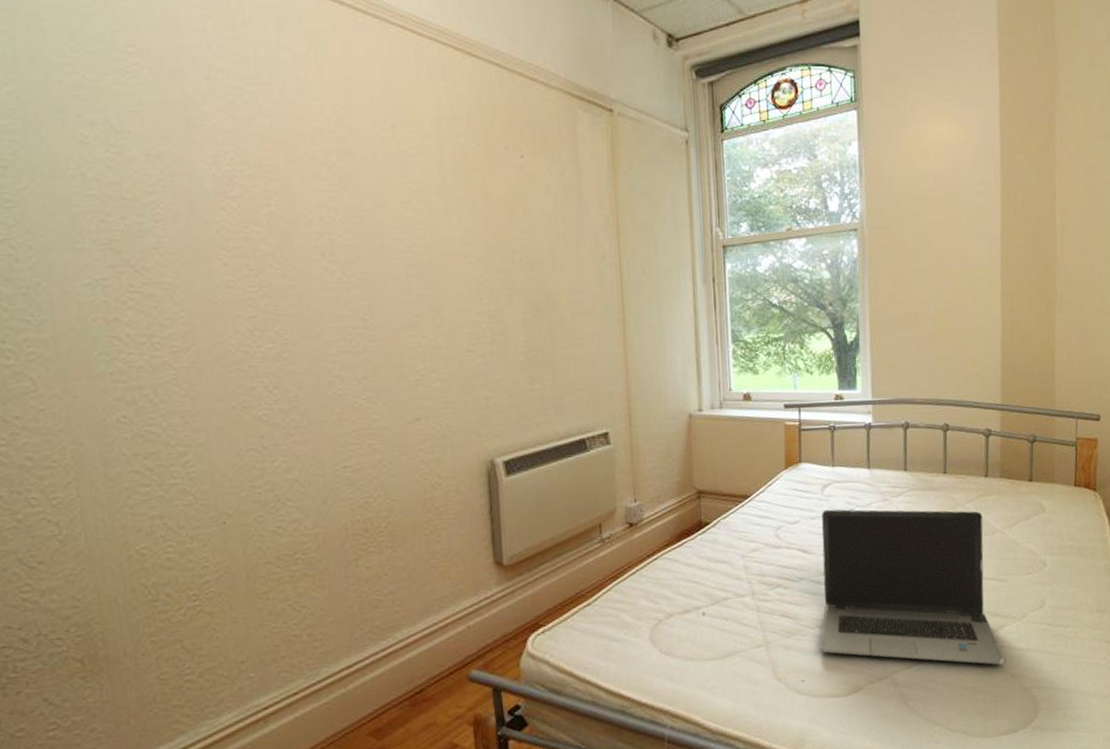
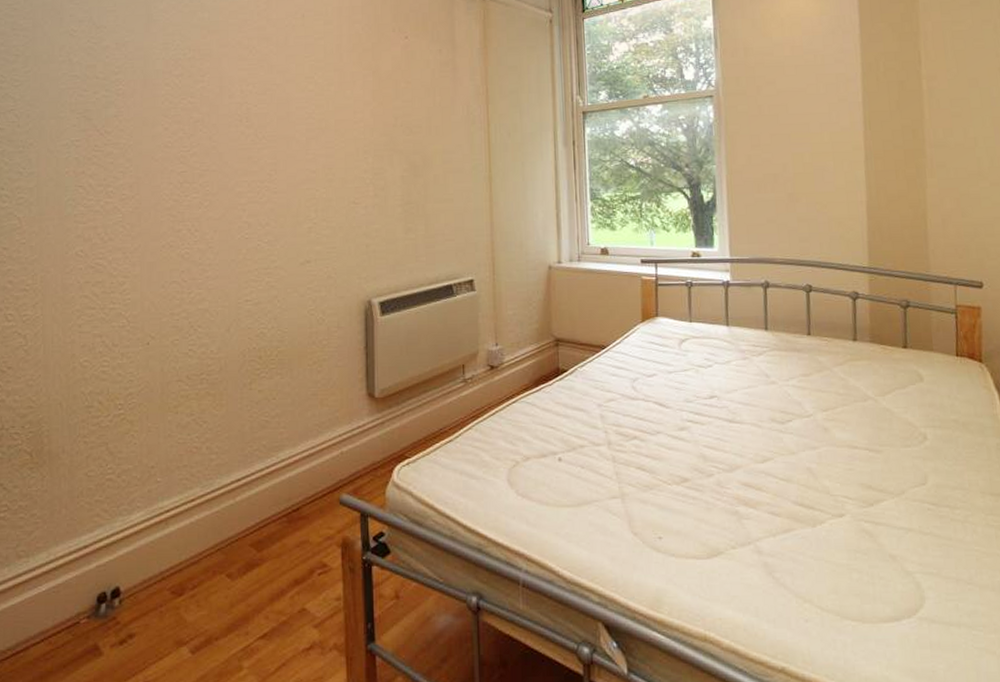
laptop computer: present [819,509,1007,665] -> none [677,364,885,543]

